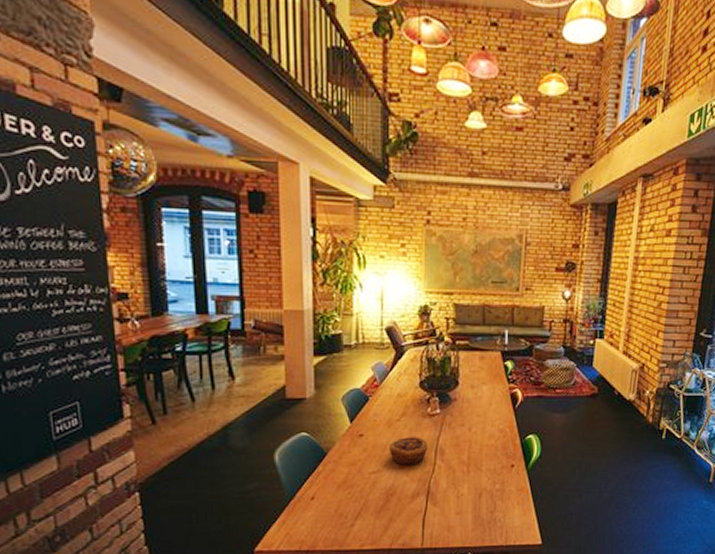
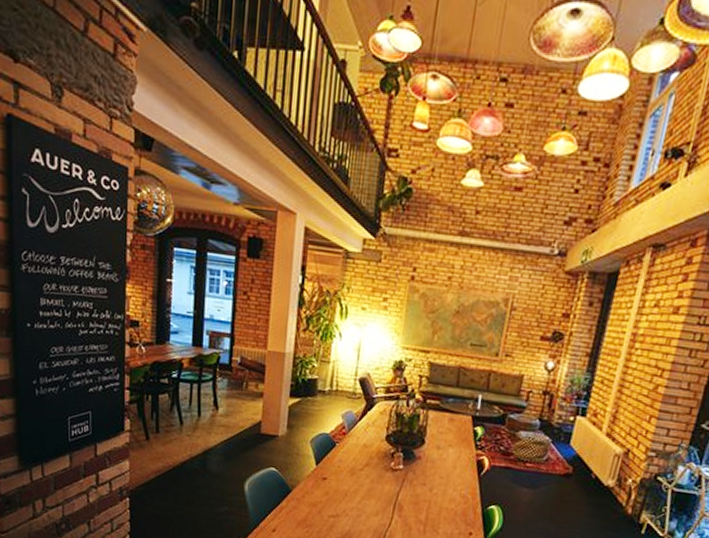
pastry: present [388,436,429,465] -> none [349,487,388,516]

